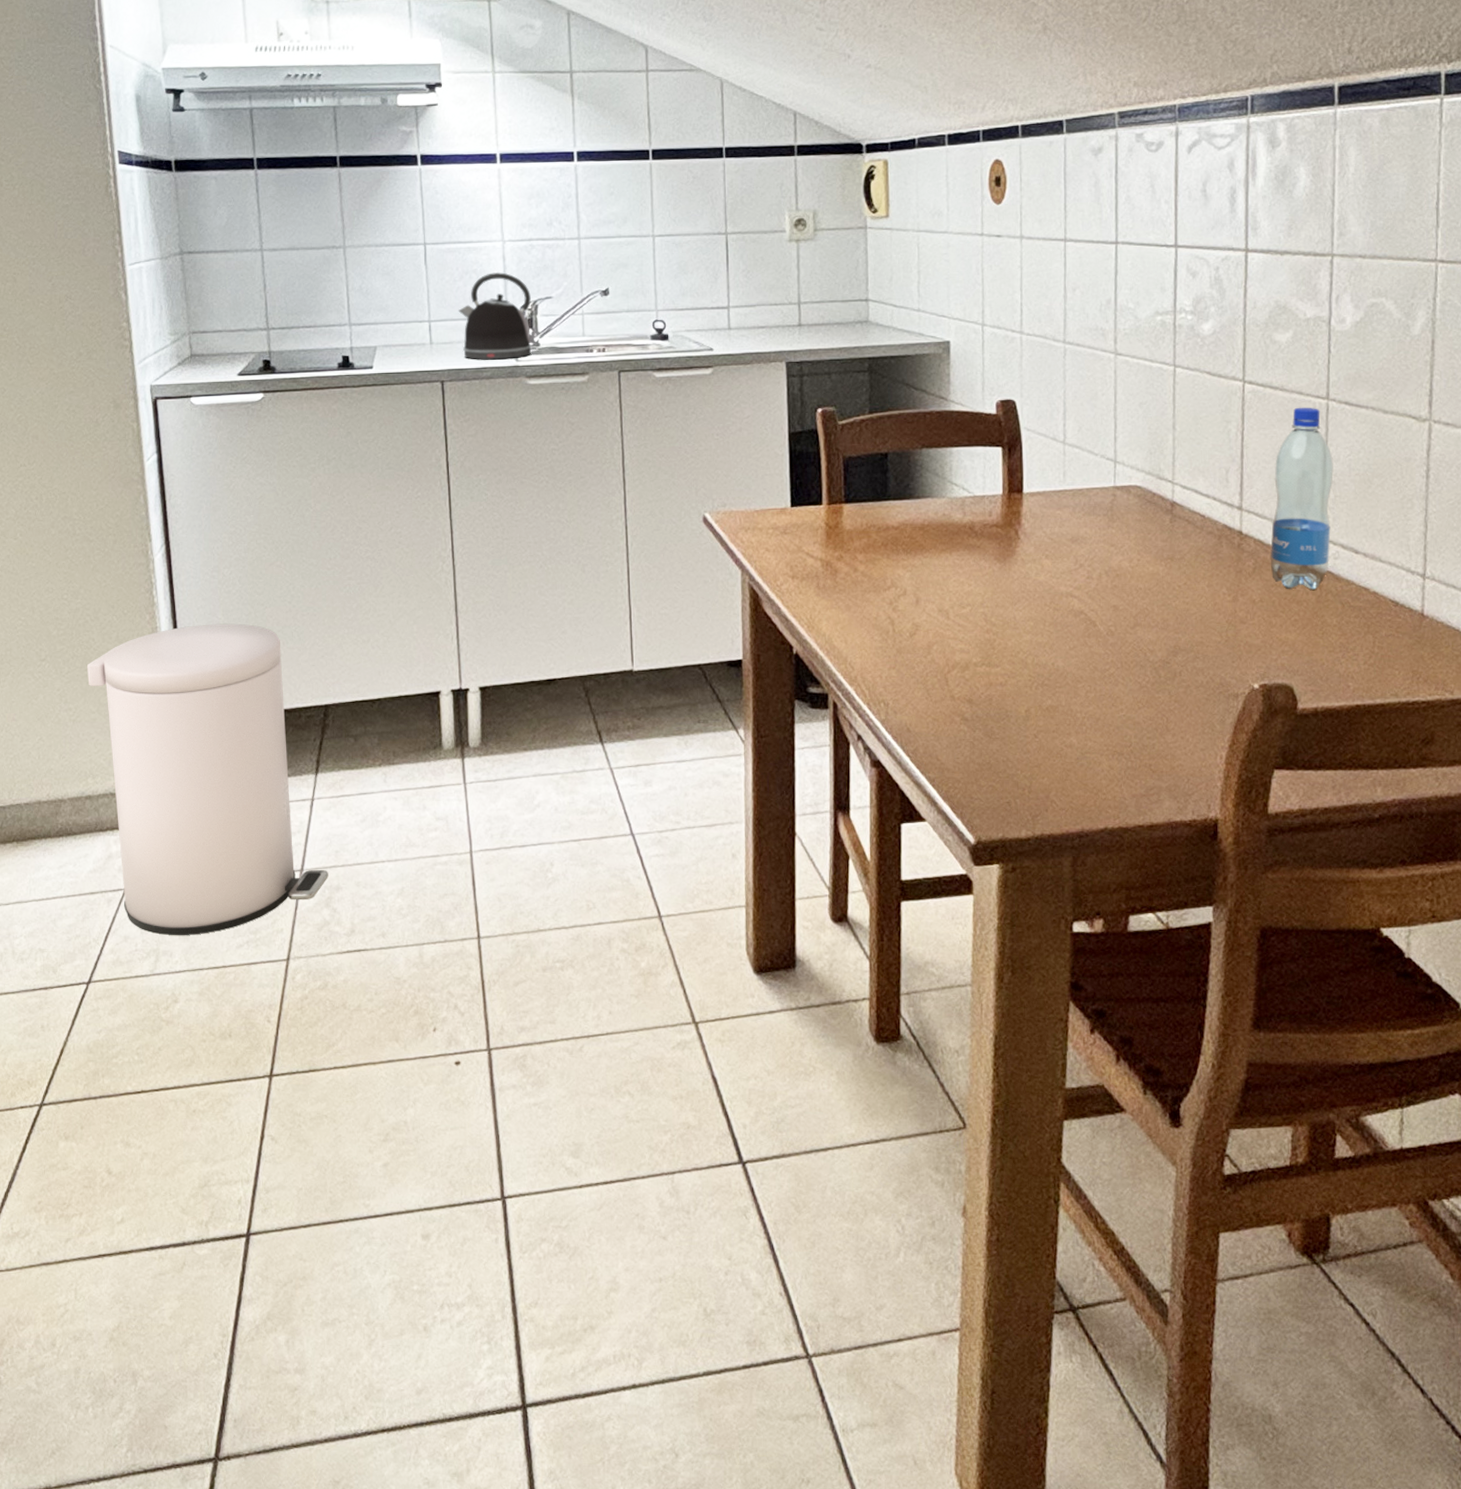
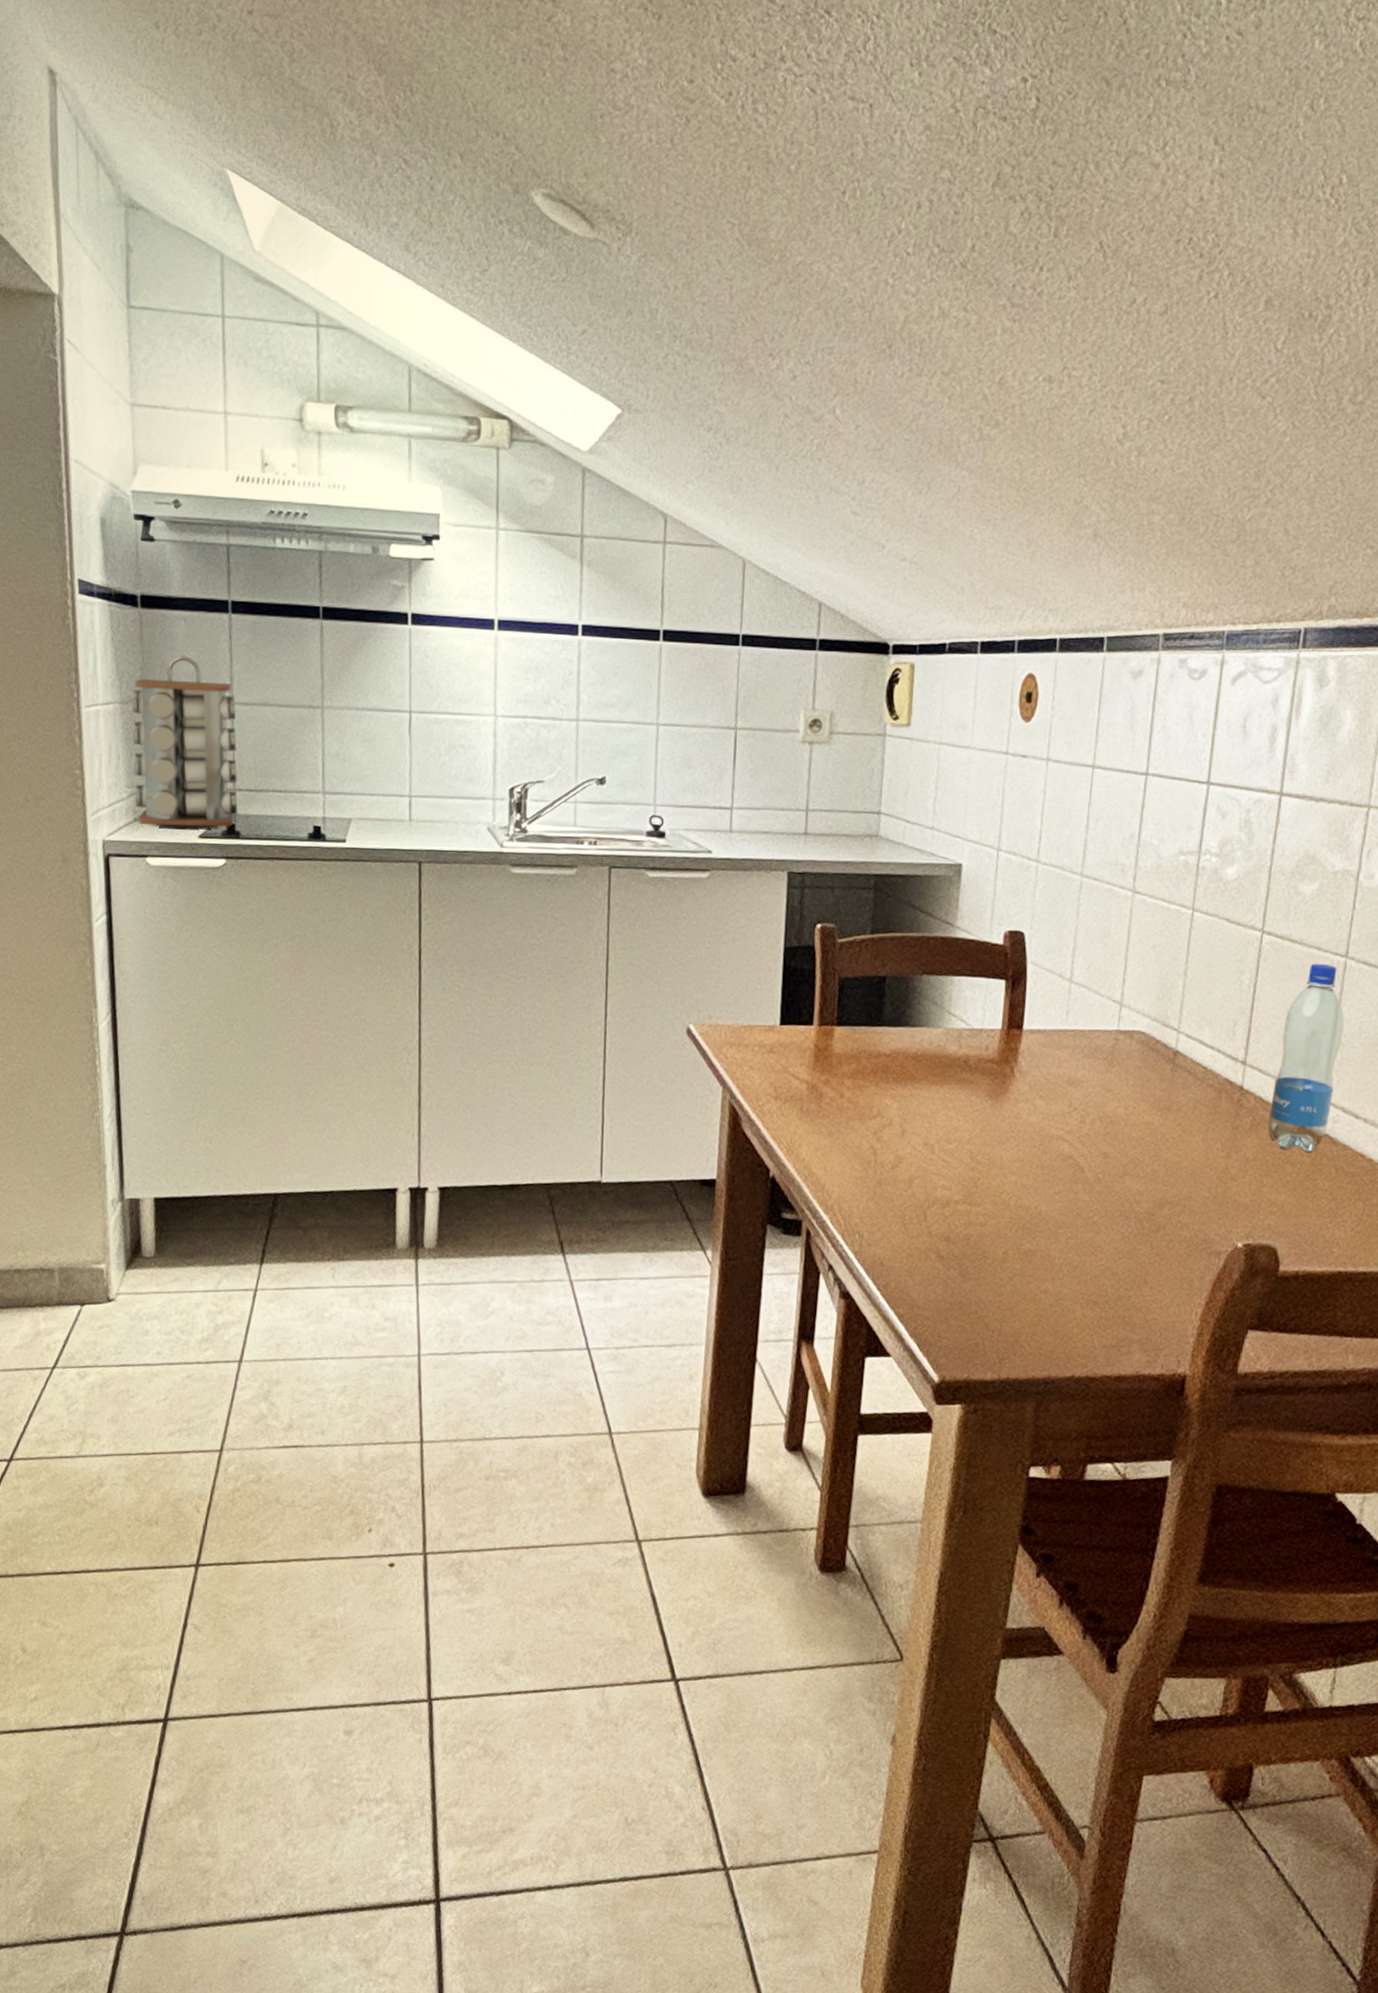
pedal bin: present [87,623,328,935] -> none [21,1100,268,1419]
spice rack: none [171,211,273,369] -> present [131,656,238,829]
kettle: present [458,271,536,360] -> none [442,748,523,845]

